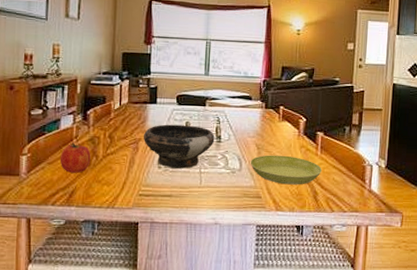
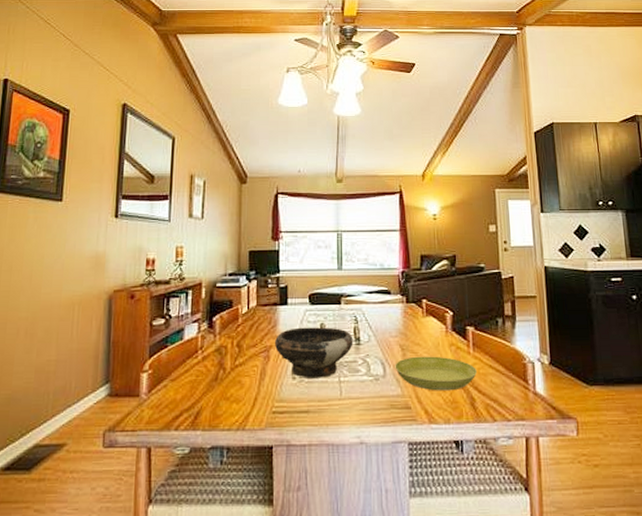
fruit: present [60,142,91,173] -> none [183,354,218,390]

